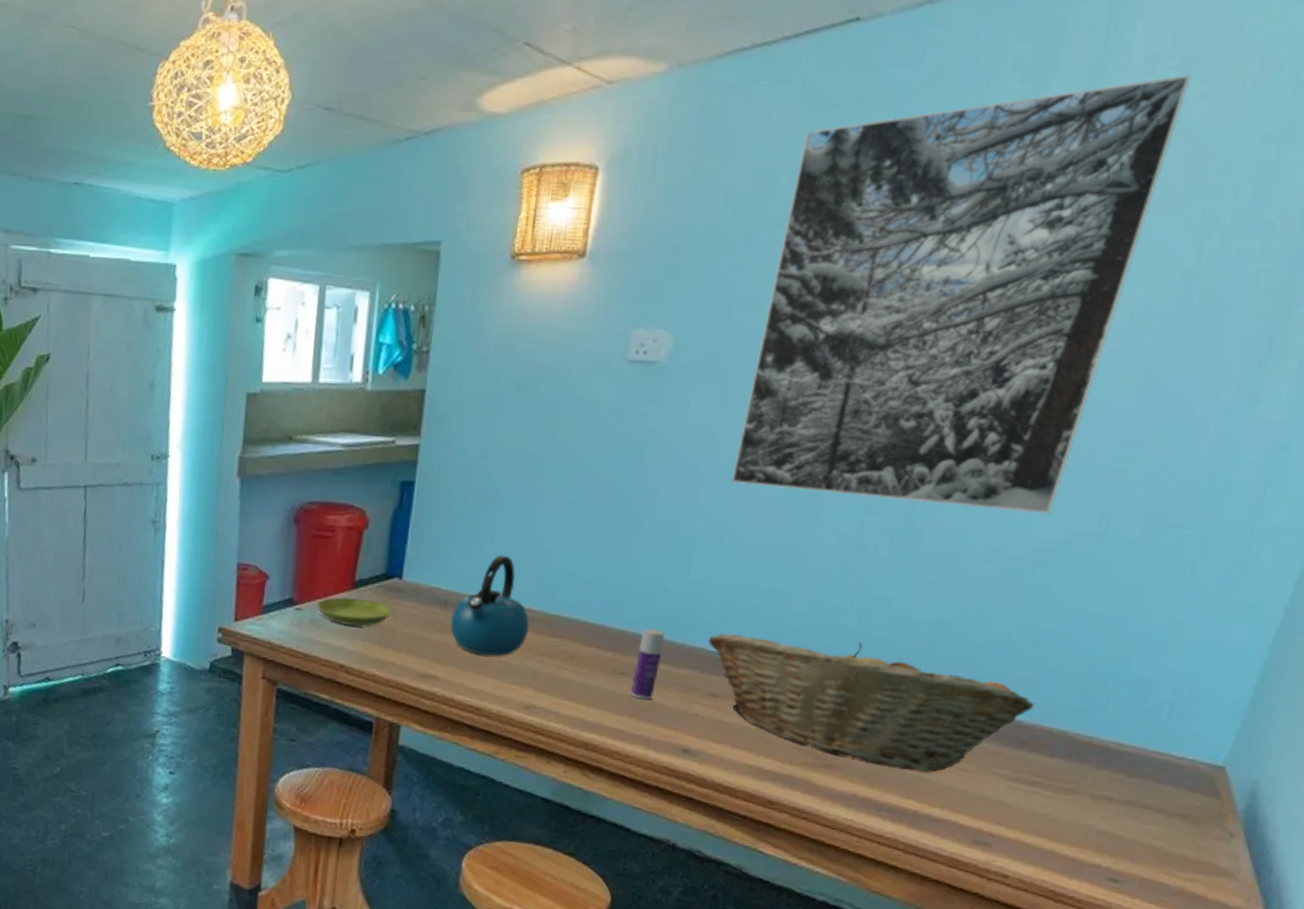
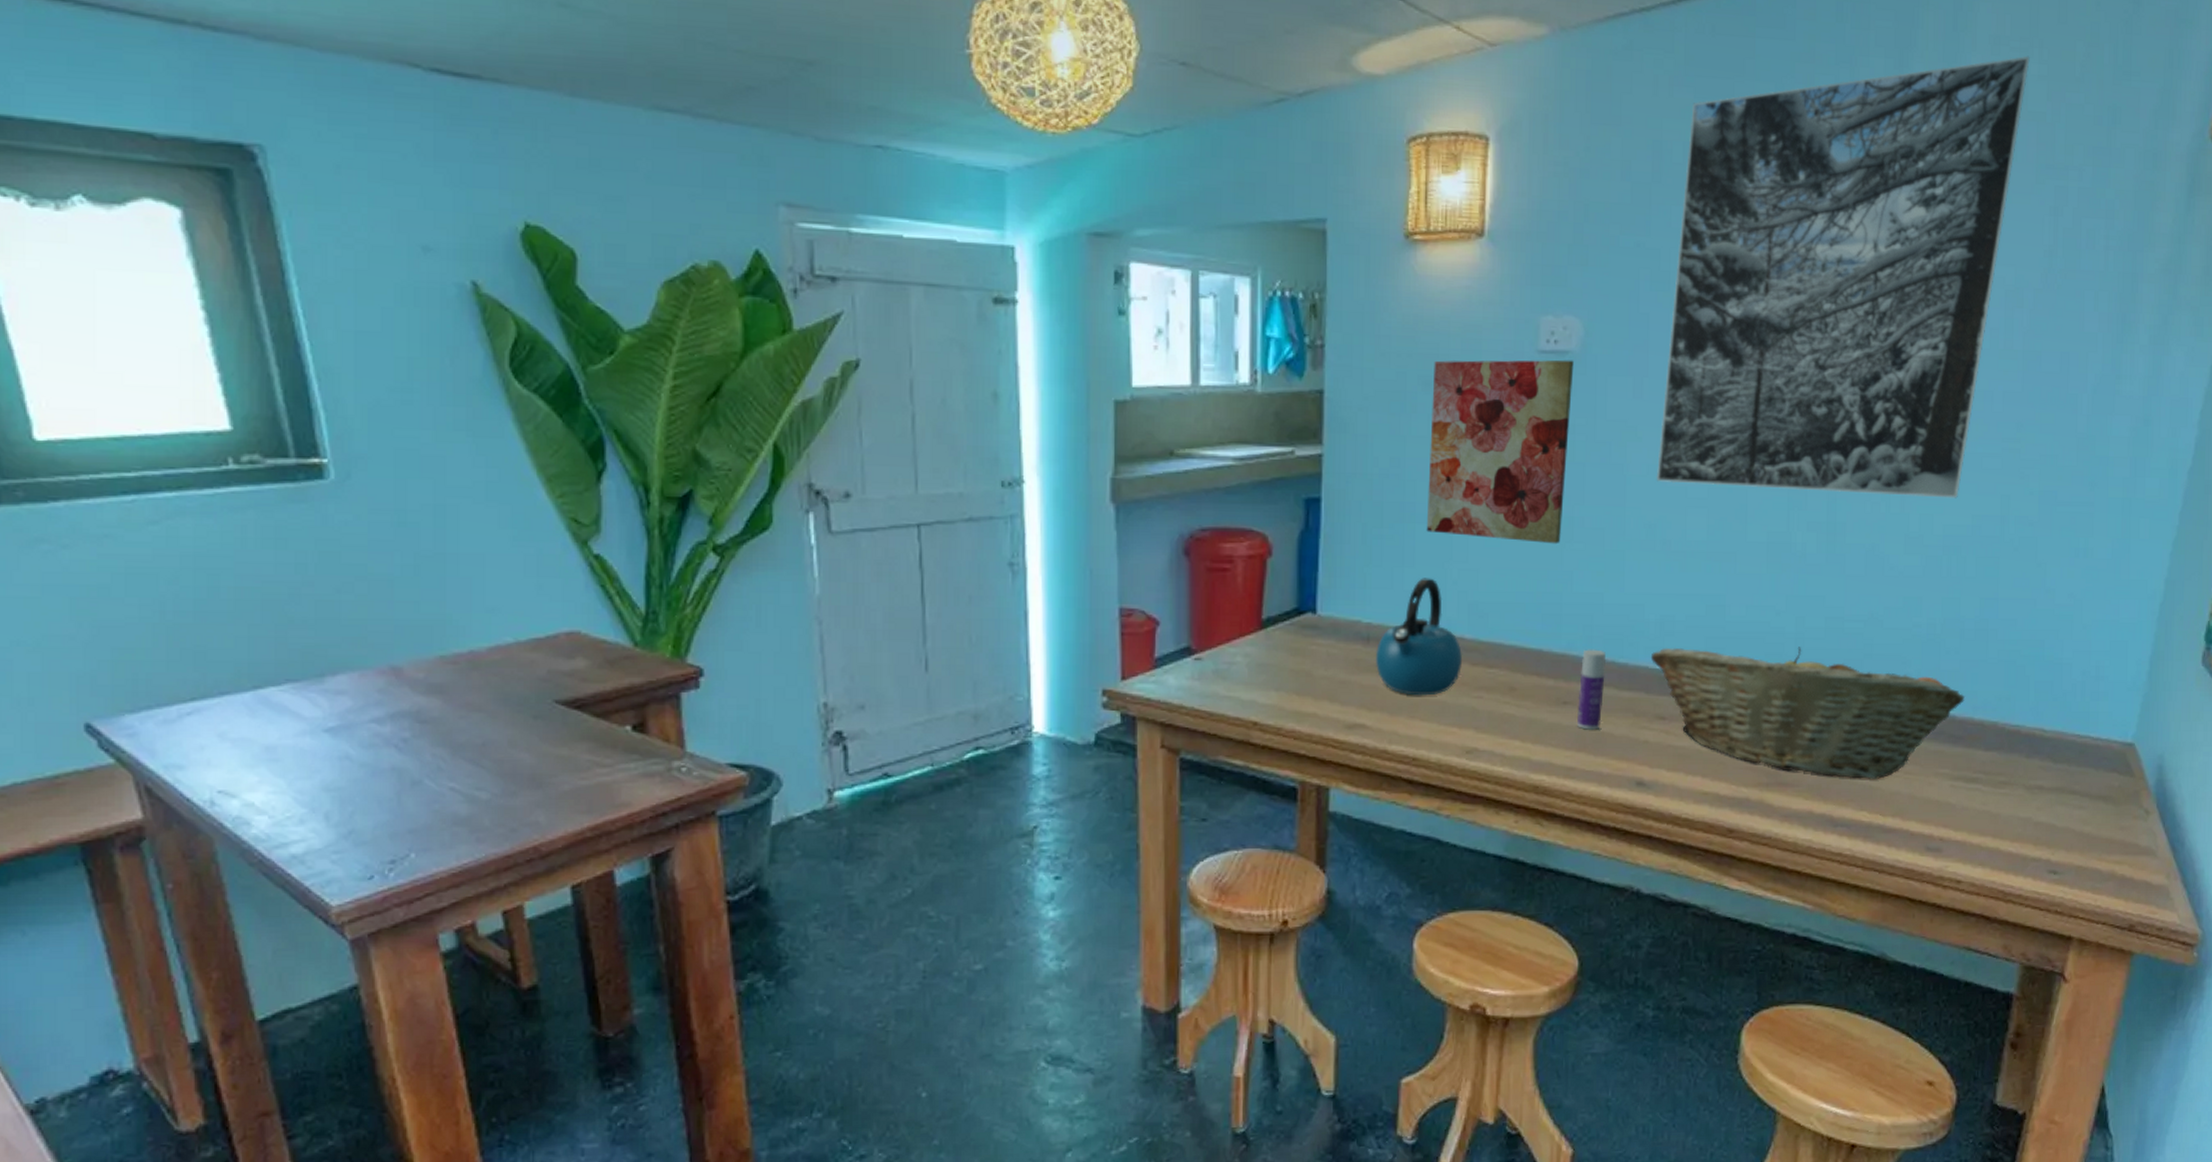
saucer: present [317,597,392,627] -> none [1220,639,1308,674]
wall art: none [506,367,661,534] -> present [1426,359,1574,544]

